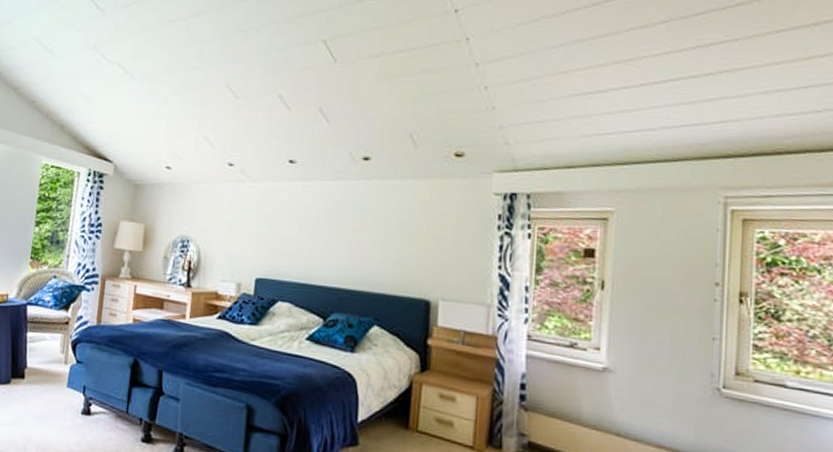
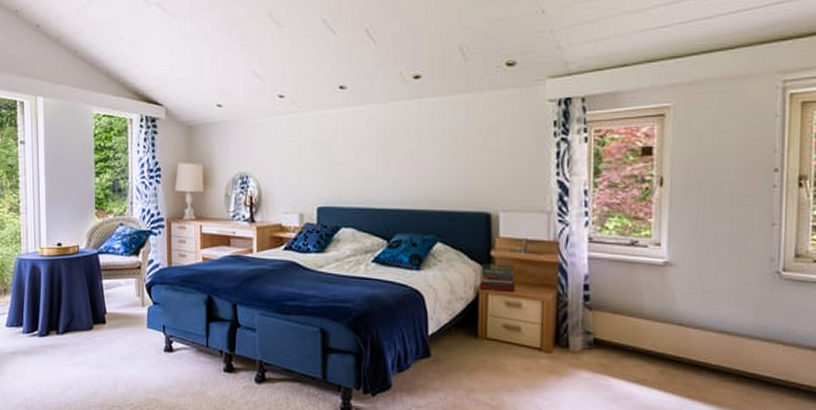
books: none [414,352,451,386] -> present [479,263,515,293]

